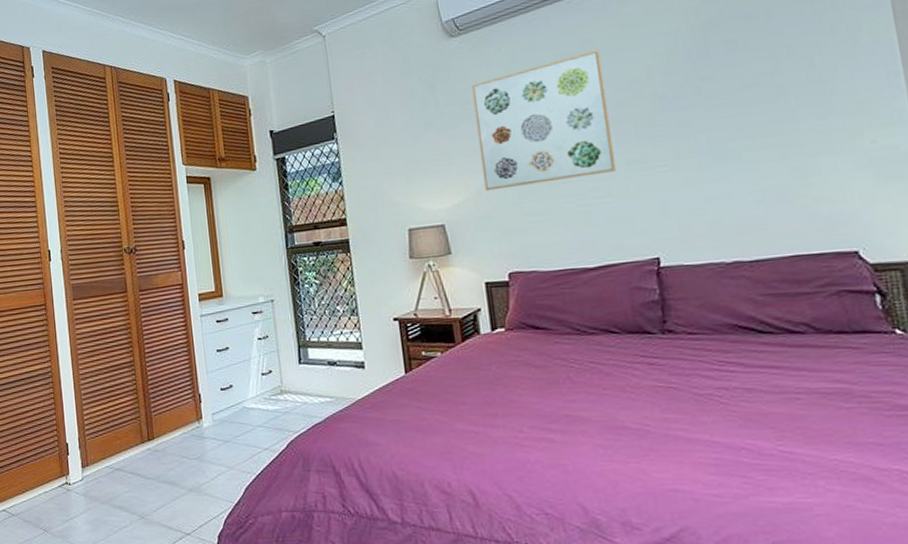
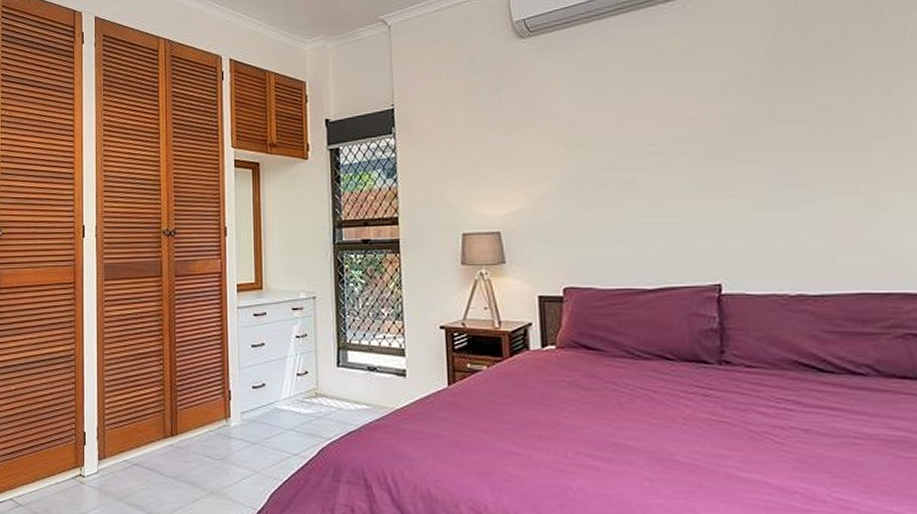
wall art: present [471,49,616,191] -> none [538,63,682,201]

